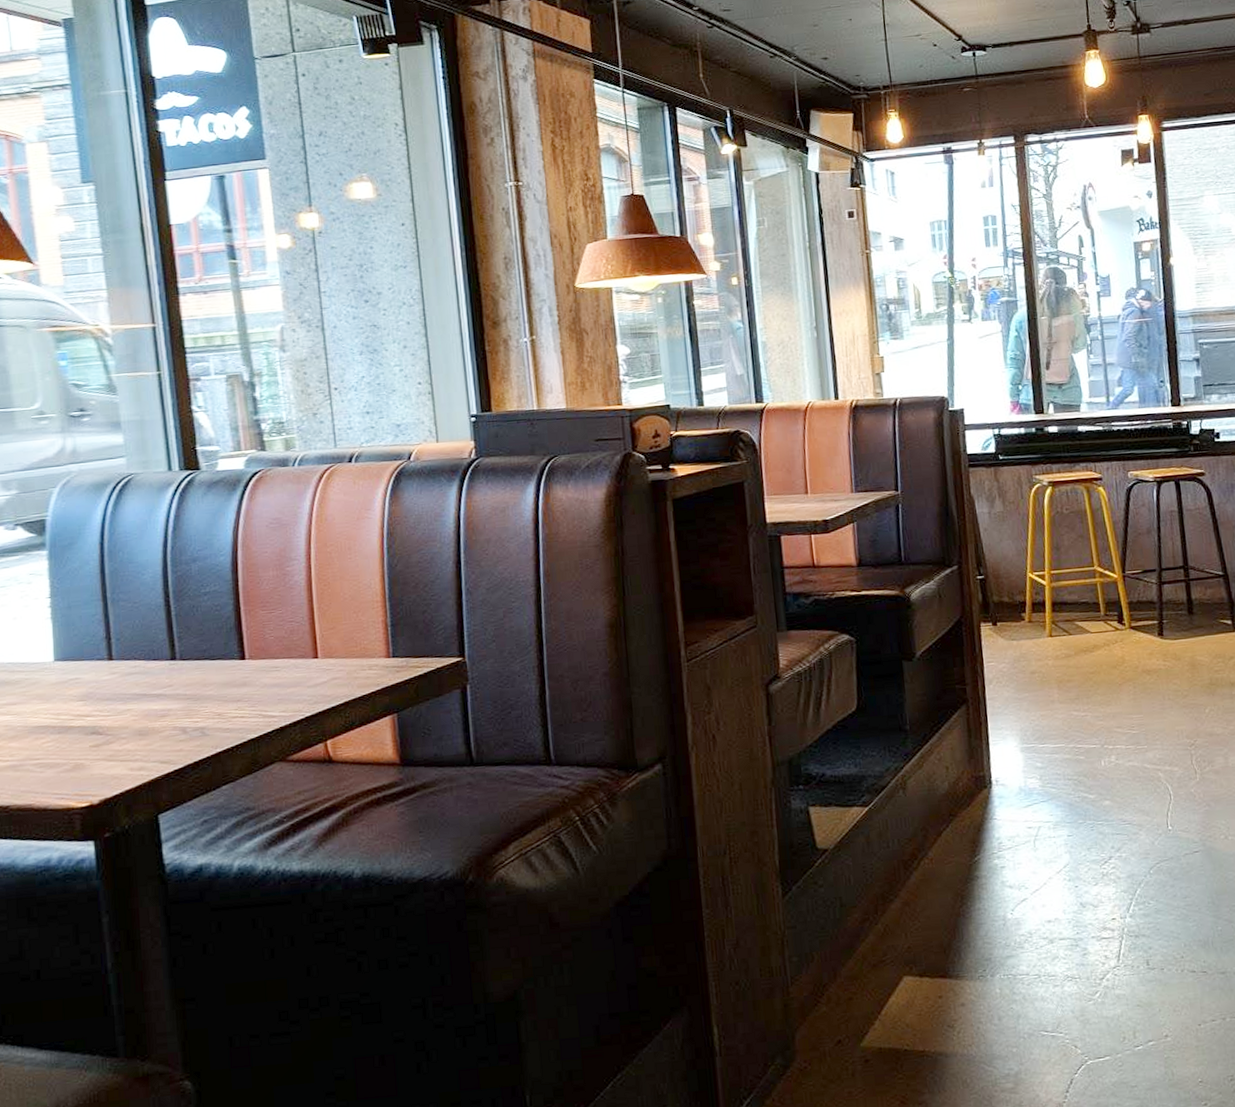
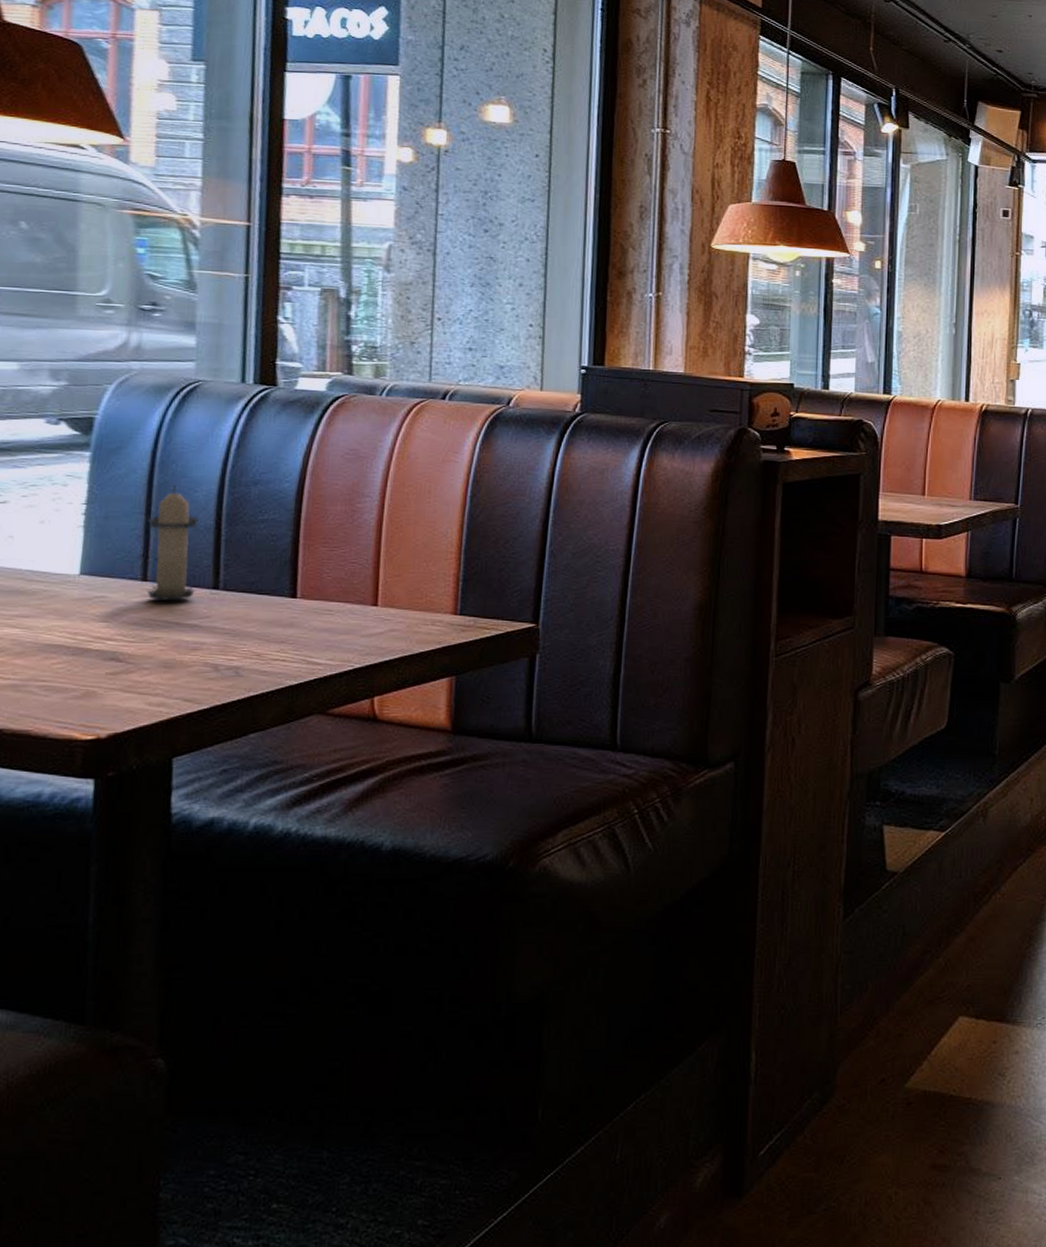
candle: none [105,571,156,676] -> present [146,486,199,601]

